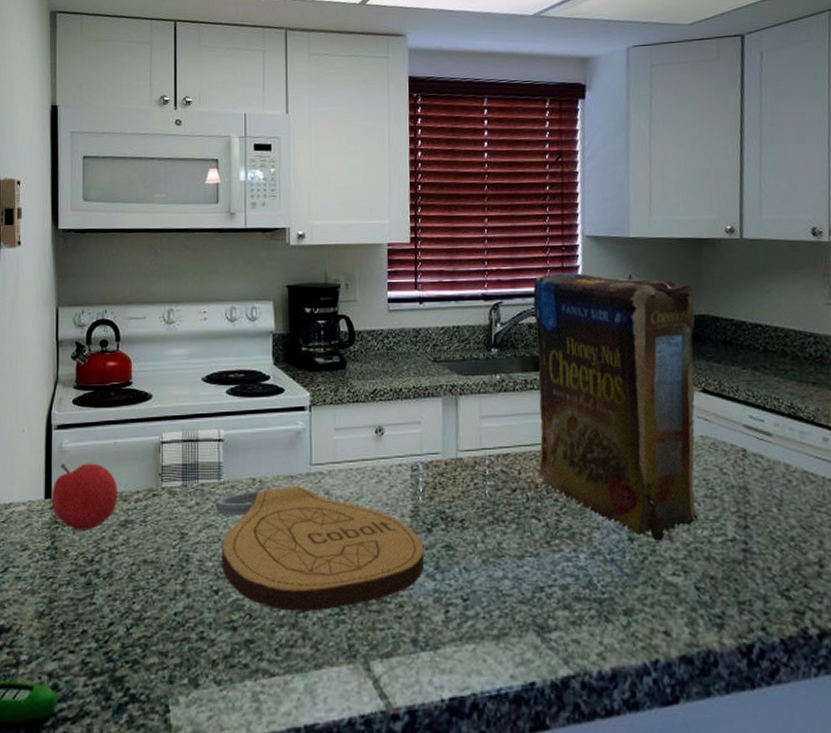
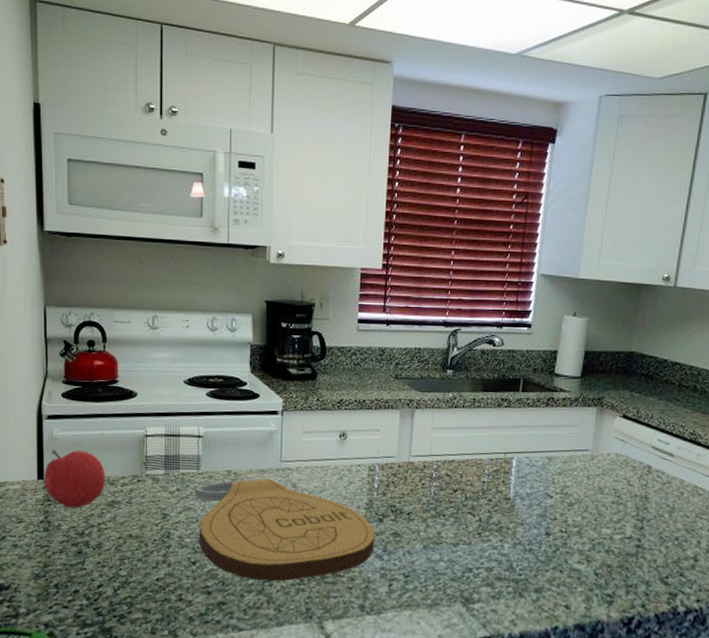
cereal box: present [514,273,704,541] -> none [455,306,629,537]

